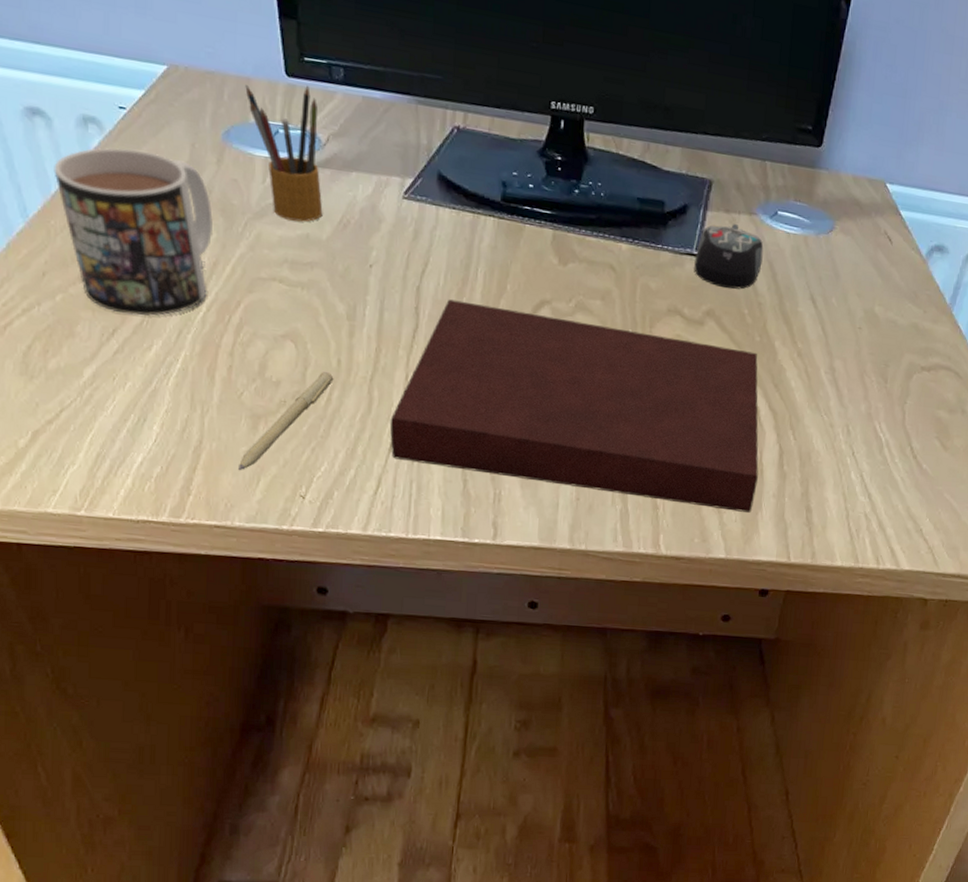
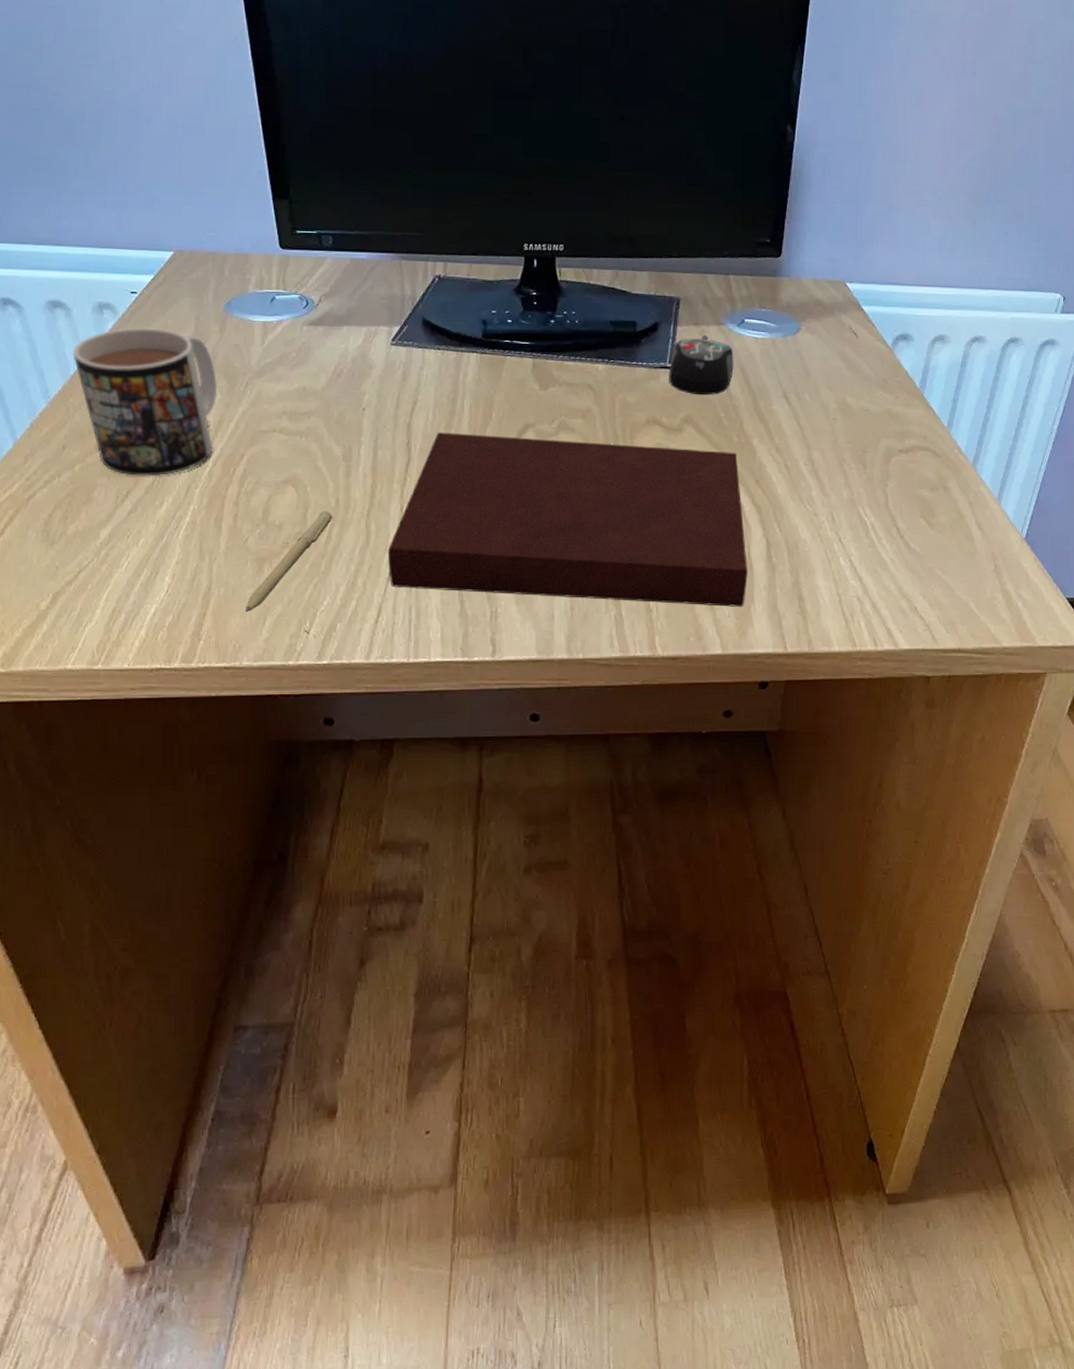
pencil box: present [245,85,323,222] -> none [244,254,318,376]

